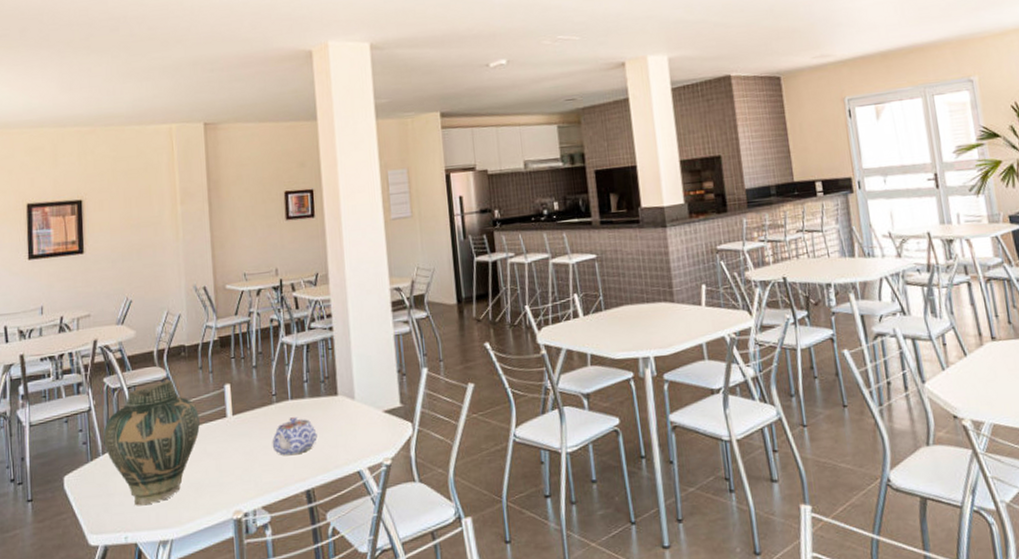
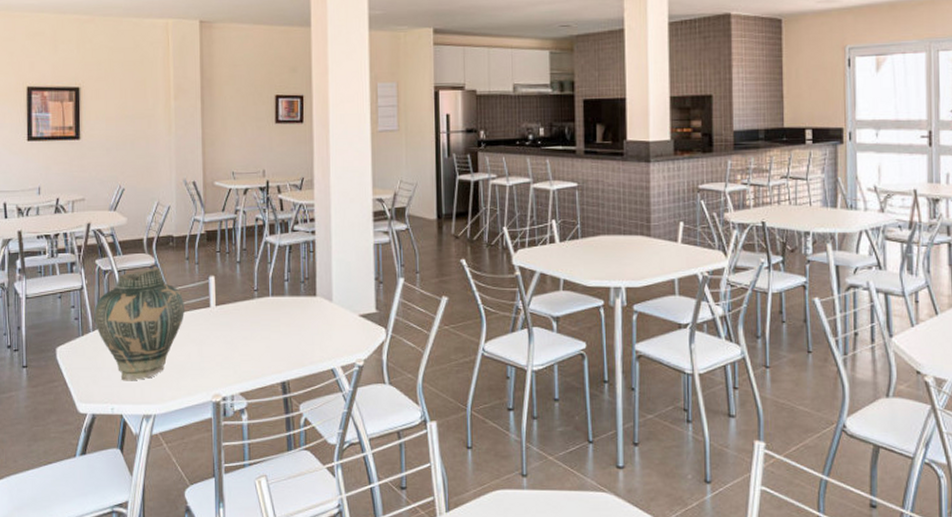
teapot: present [272,416,317,456] -> none [252,312,295,348]

